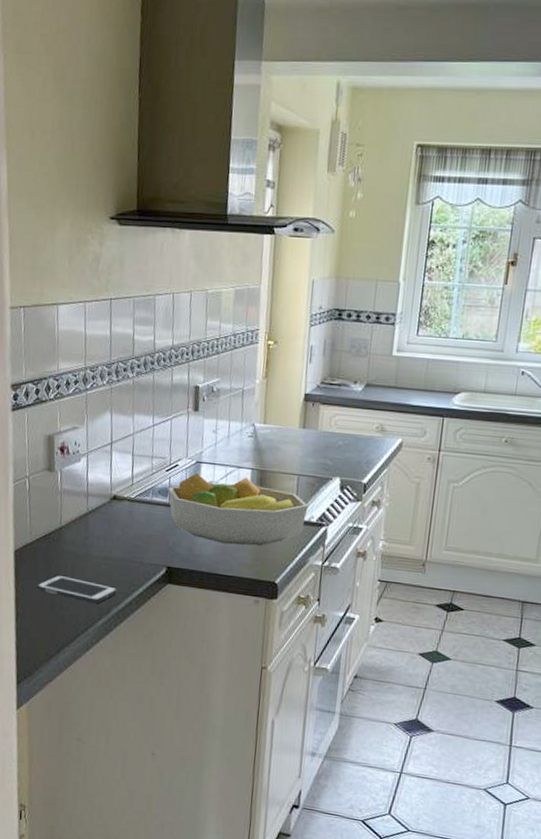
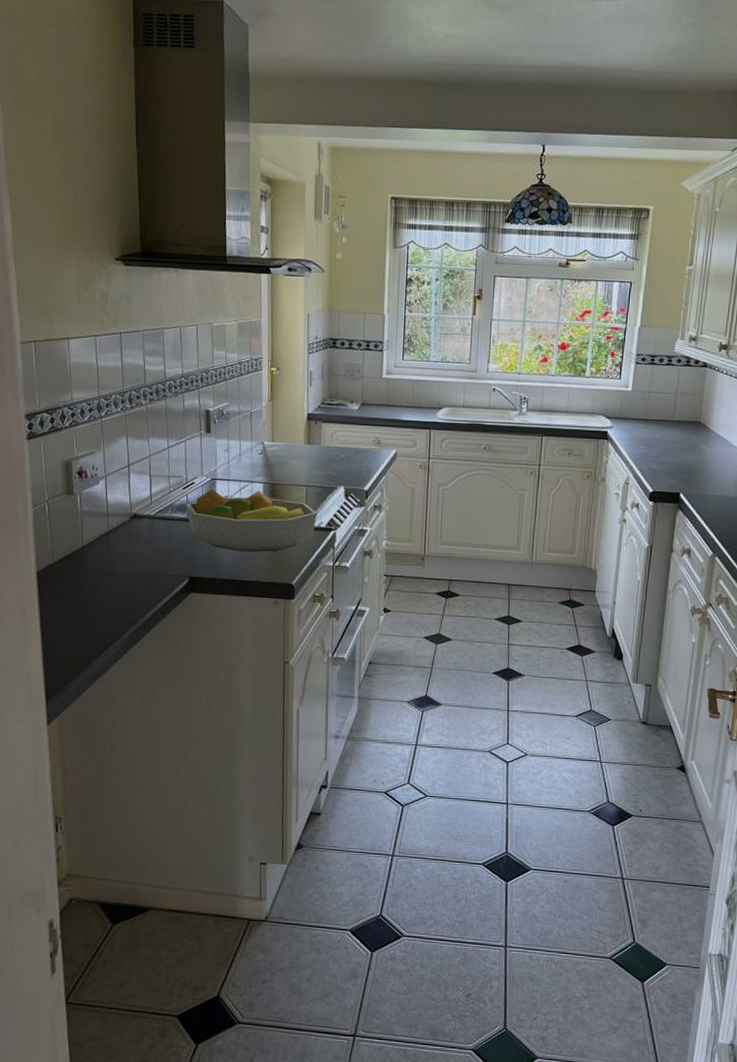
cell phone: present [37,574,117,603] -> none [61,592,142,616]

